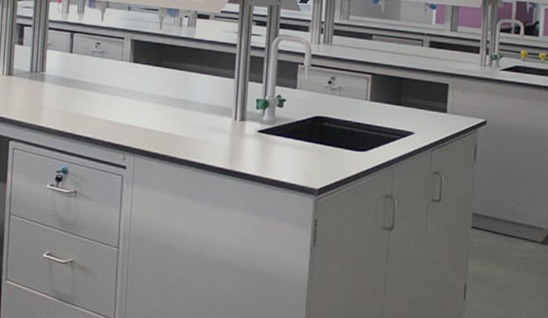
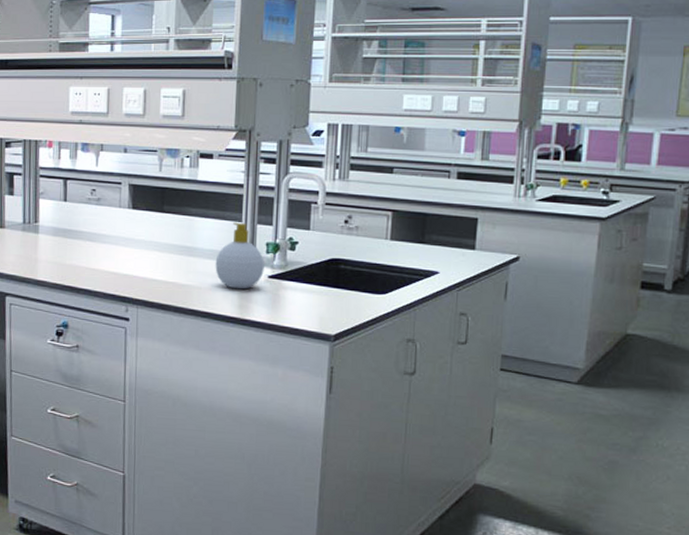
soap bottle: none [208,78,254,143] -> present [215,222,264,290]

